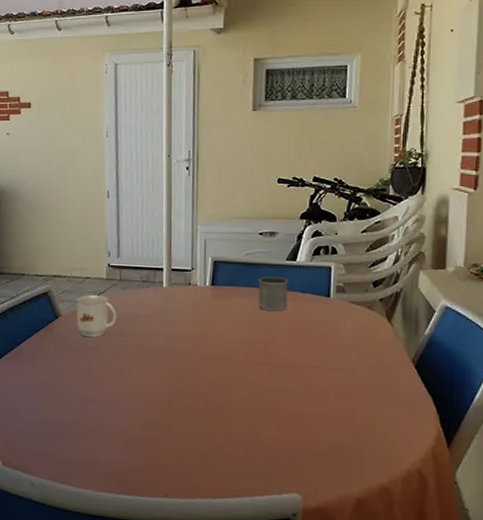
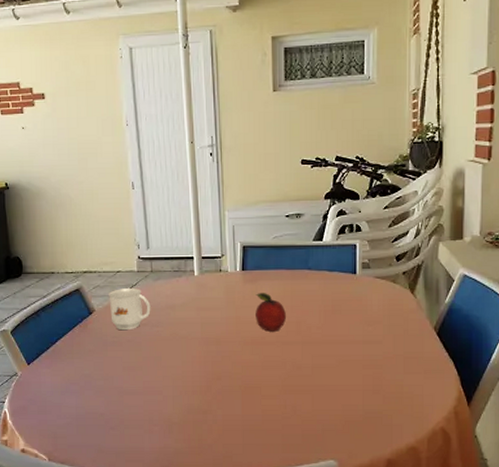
fruit: none [223,309,254,351] -> present [255,293,286,332]
mug: present [258,277,288,311] -> none [287,258,316,291]

